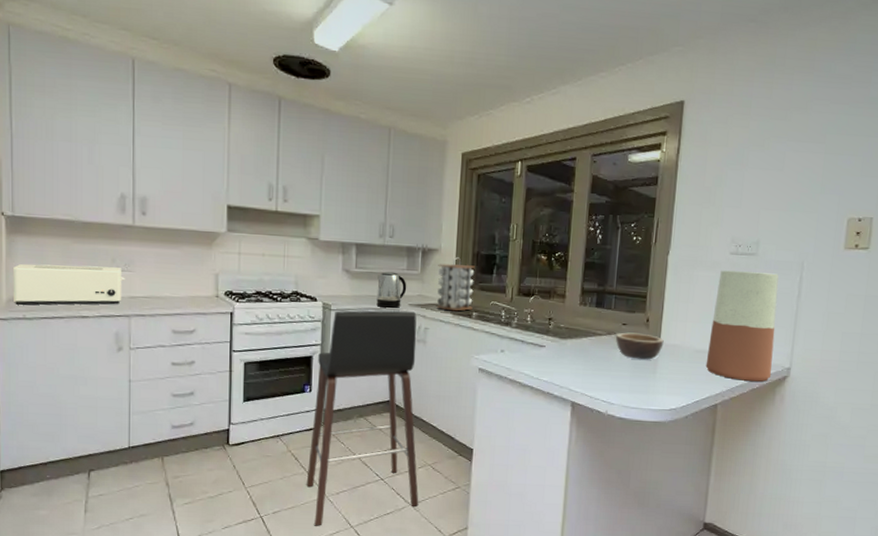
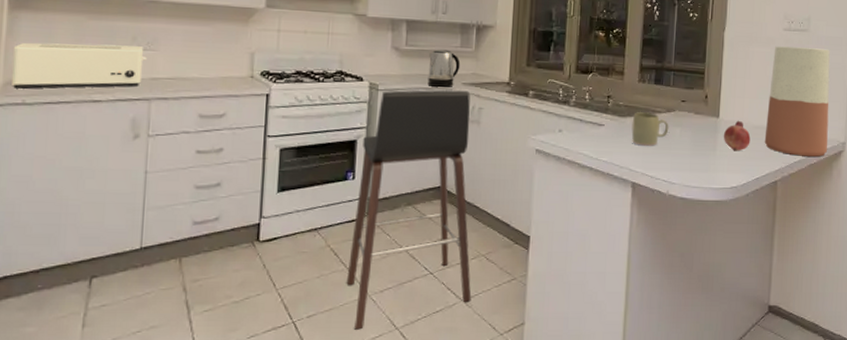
spice rack: present [437,257,475,312] -> none [492,34,532,90]
mug: none [571,333,609,368] -> present [631,111,669,146]
bowl: present [615,332,664,360] -> none [674,109,723,137]
fruit: none [663,344,692,375] -> present [723,120,751,151]

